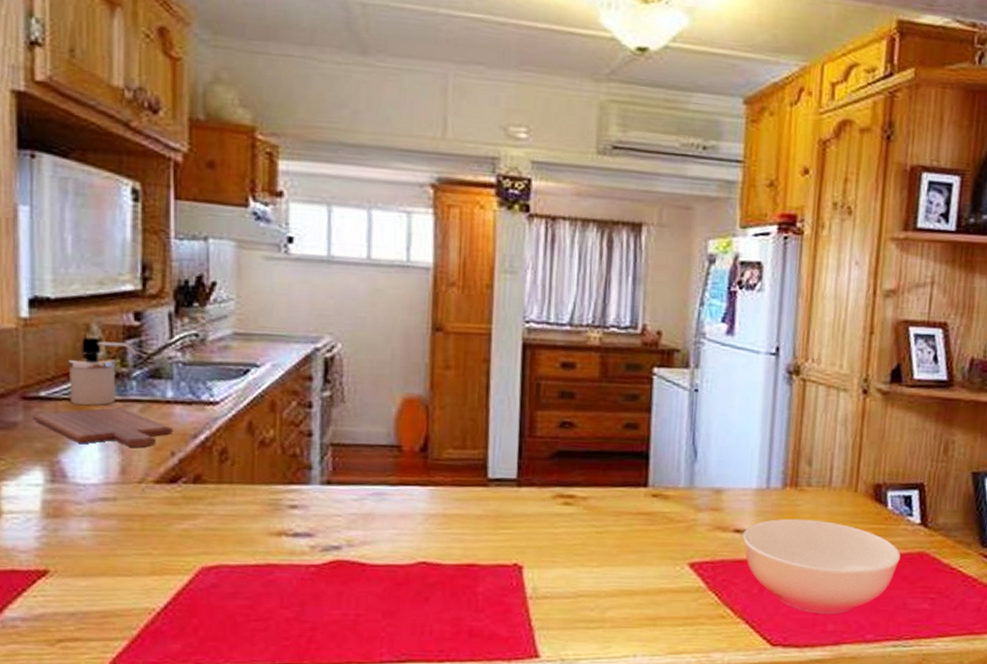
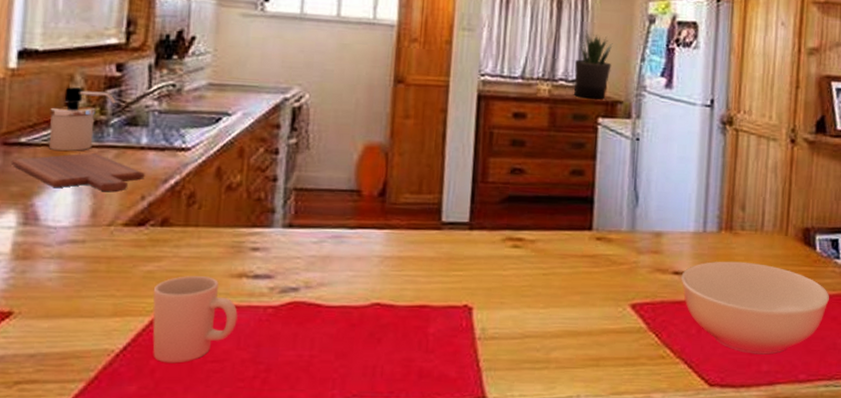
mug: none [190,534,279,622] -> present [152,276,238,364]
planter: none [627,271,668,349] -> present [574,29,612,101]

